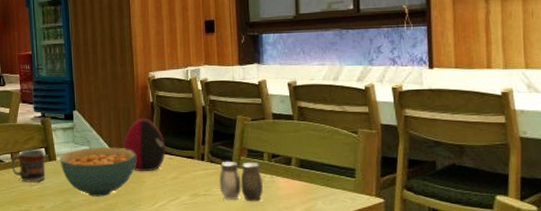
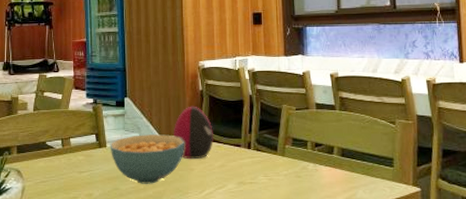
cup: present [11,148,46,182] -> none [61,135,95,169]
salt and pepper shaker: present [219,161,264,202] -> none [264,149,307,190]

